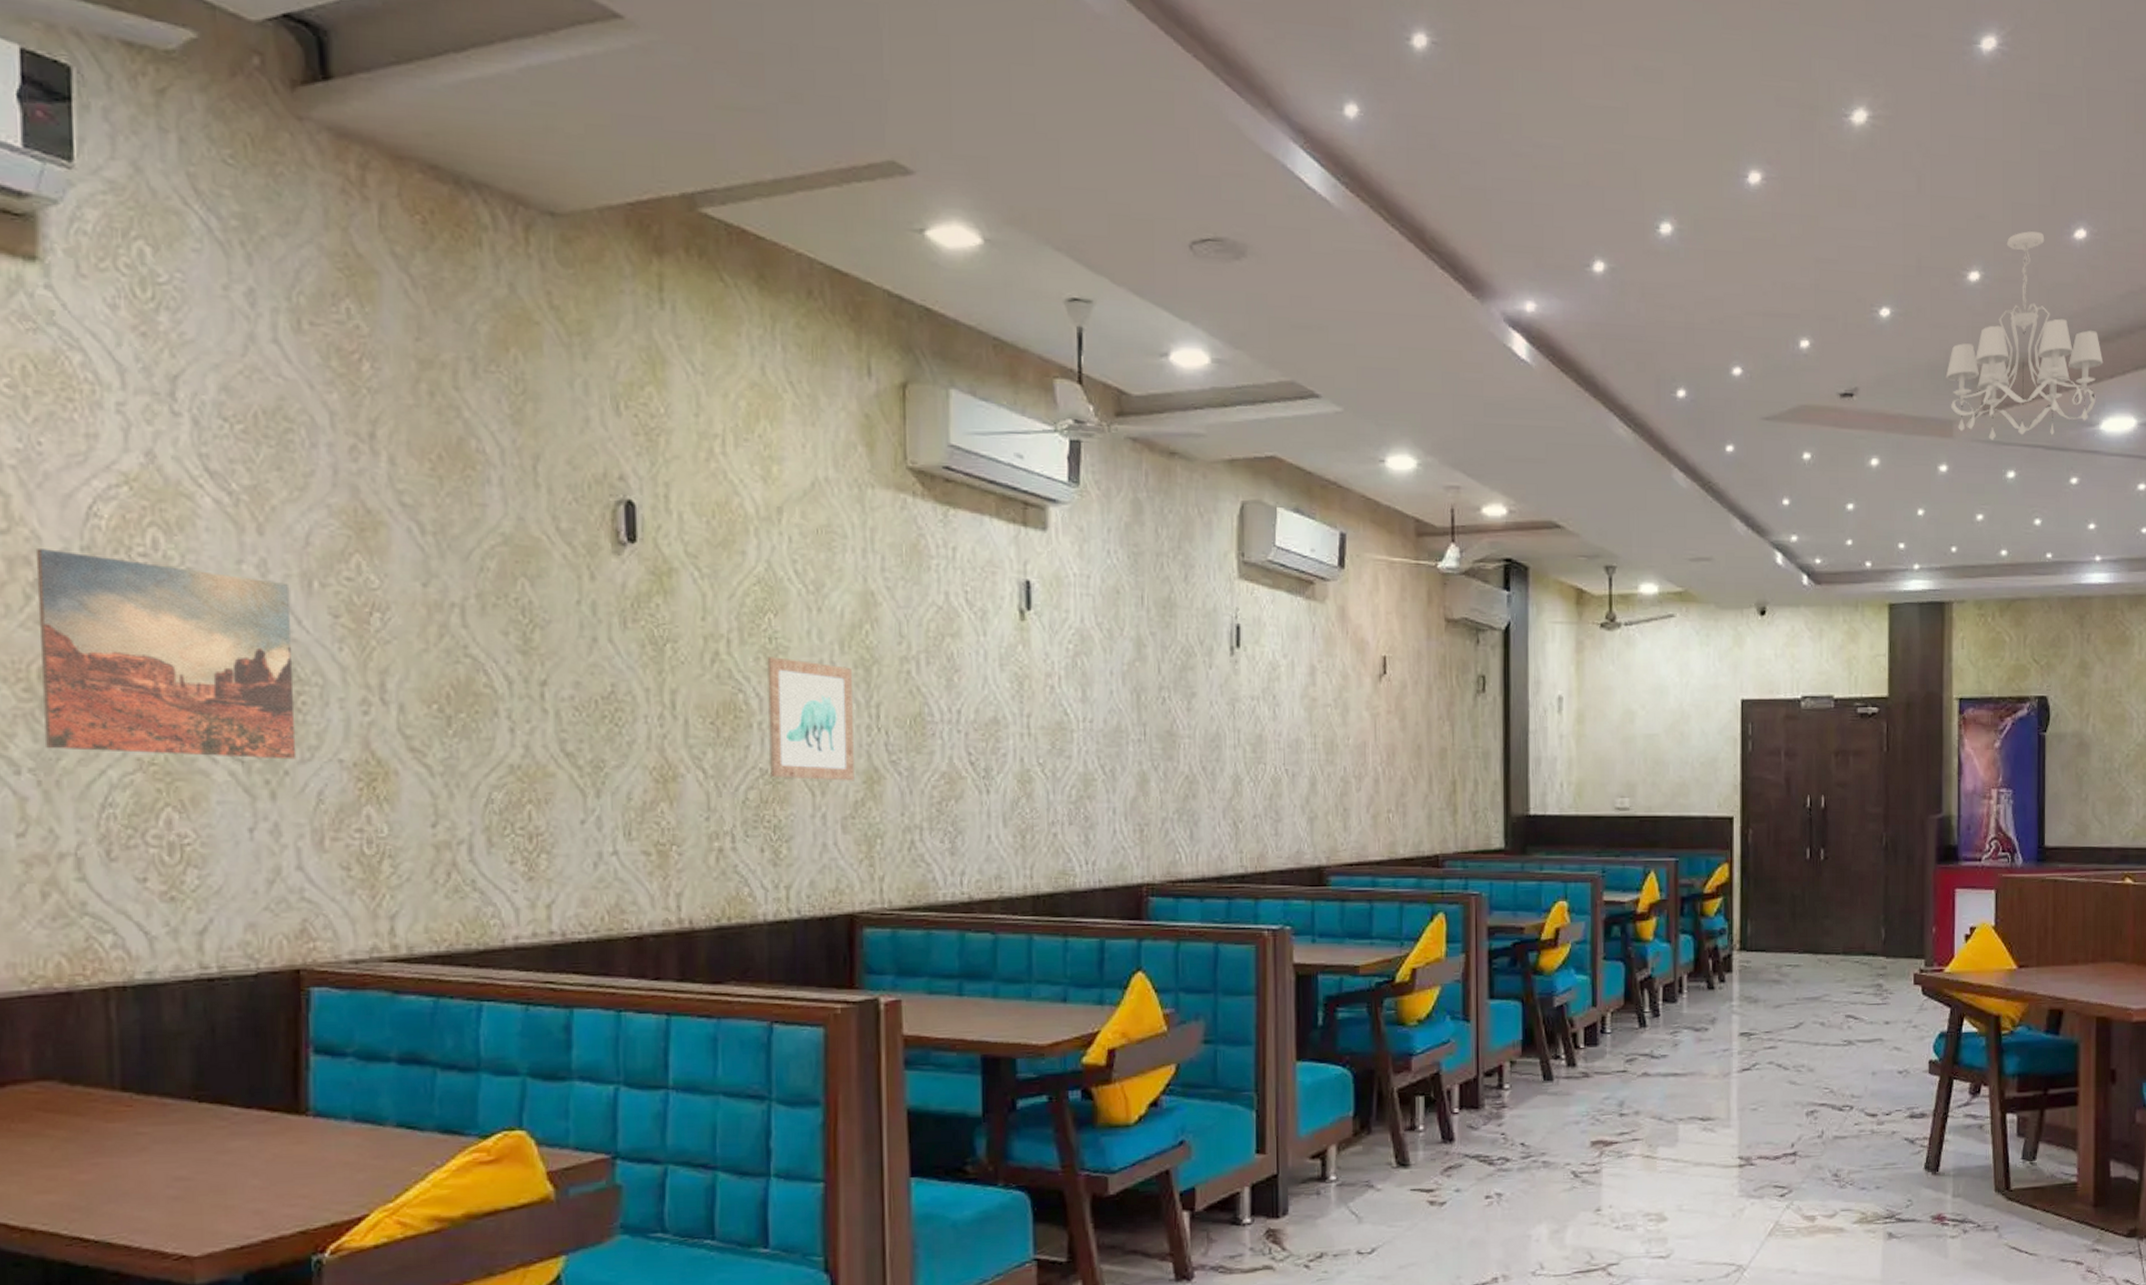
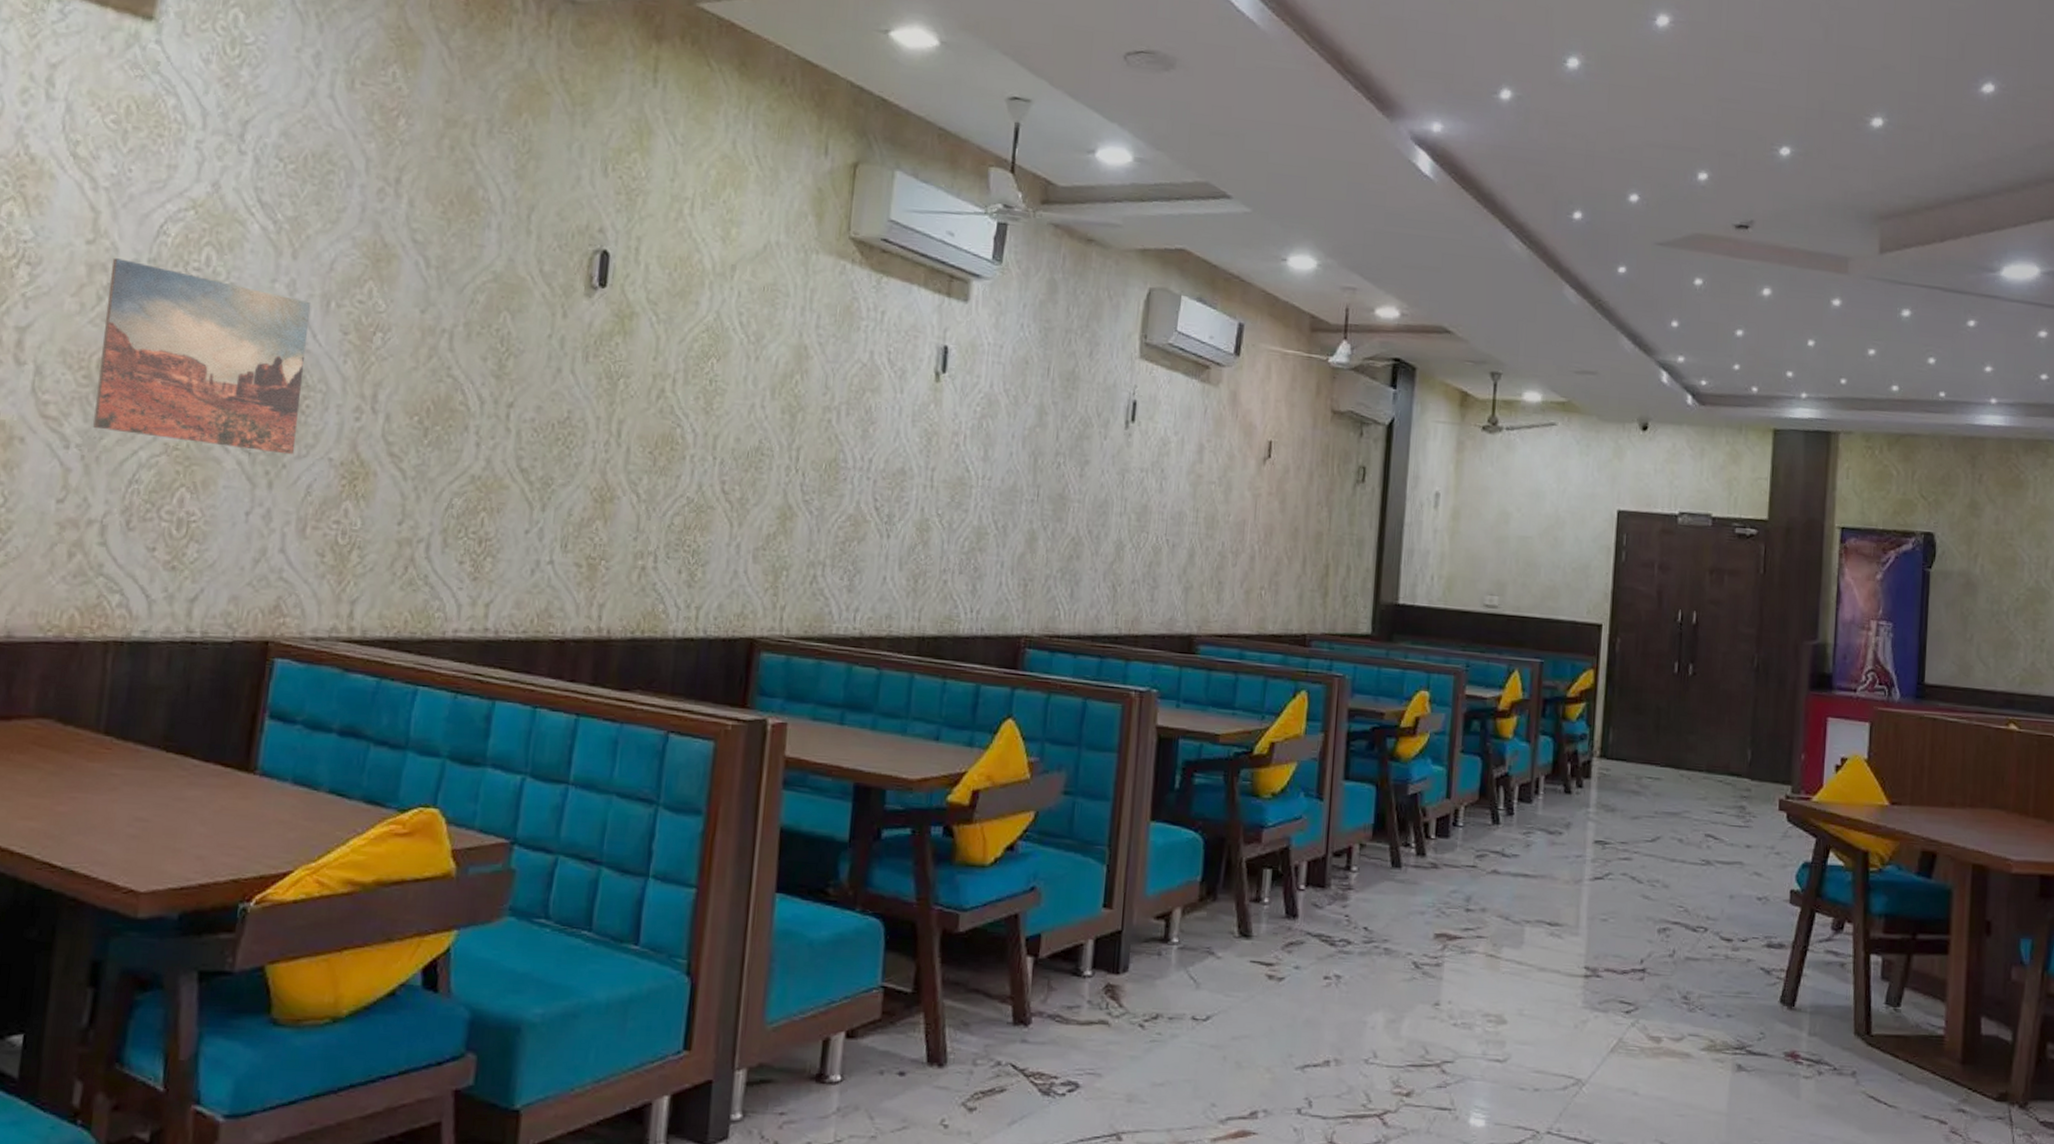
wall art: present [767,657,854,781] -> none [695,397,780,516]
chandelier: present [1945,231,2103,440] -> none [1843,83,2007,279]

